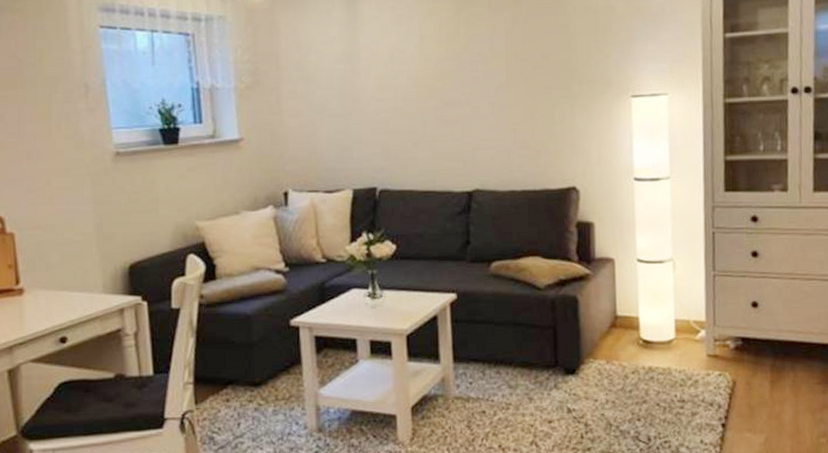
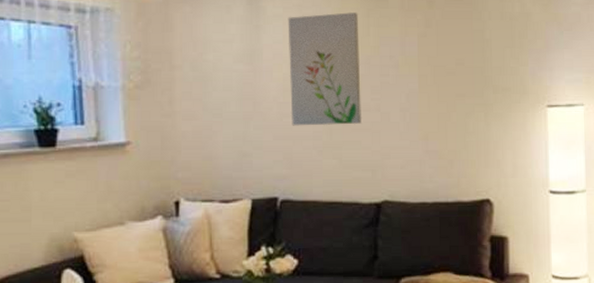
wall art: none [383,12,453,121] -> present [288,12,361,126]

